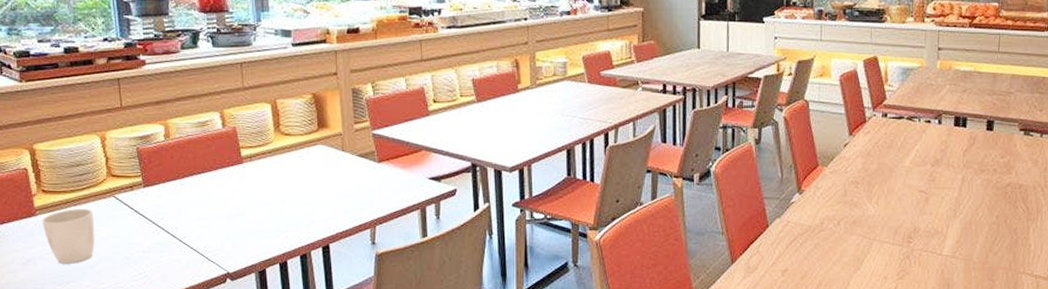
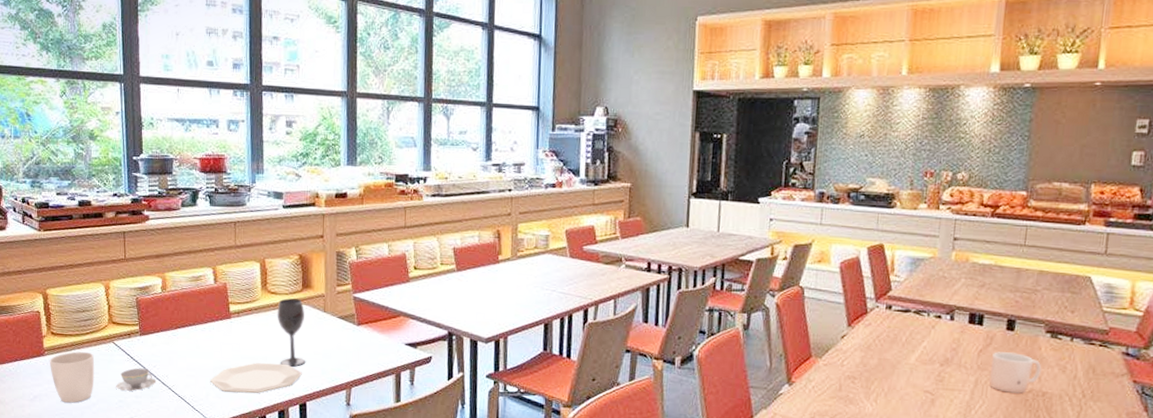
teacup: none [120,221,165,246] -> present [116,368,156,391]
plate: none [223,206,323,240] -> present [209,362,302,394]
wine glass: none [292,139,326,209] -> present [277,298,306,367]
mug: none [973,150,1018,187] -> present [988,352,1042,394]

